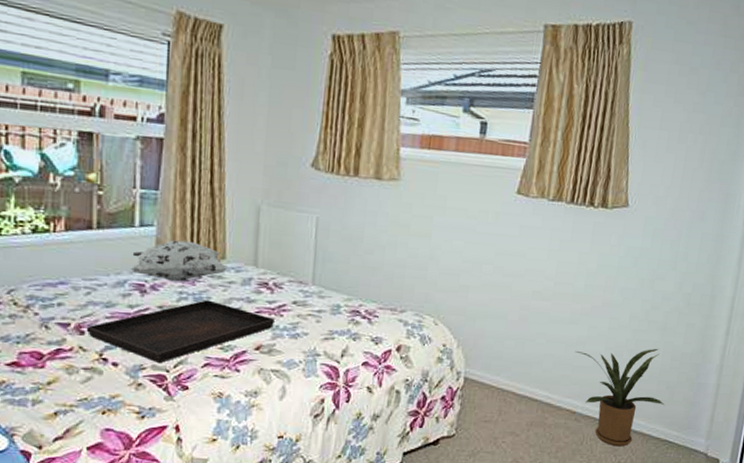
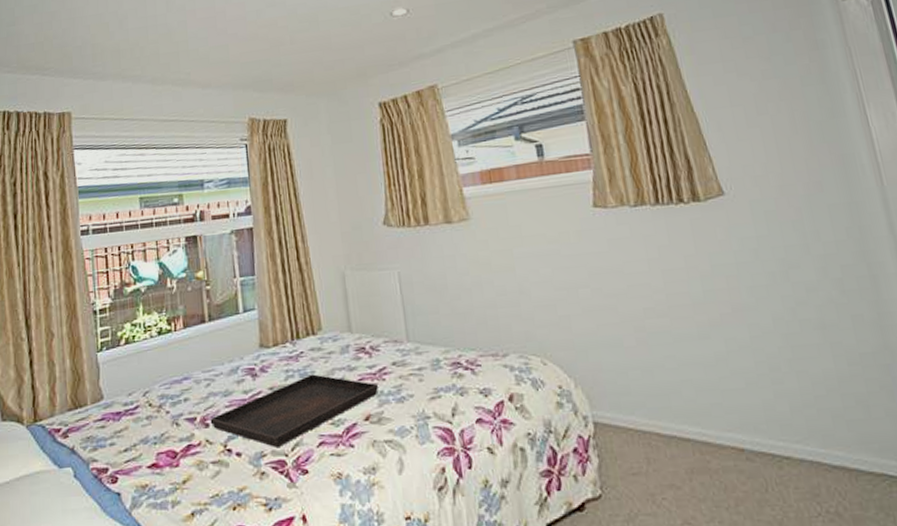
decorative pillow: present [130,239,228,282] -> none [240,318,325,361]
house plant: present [574,348,664,447] -> none [717,352,862,490]

